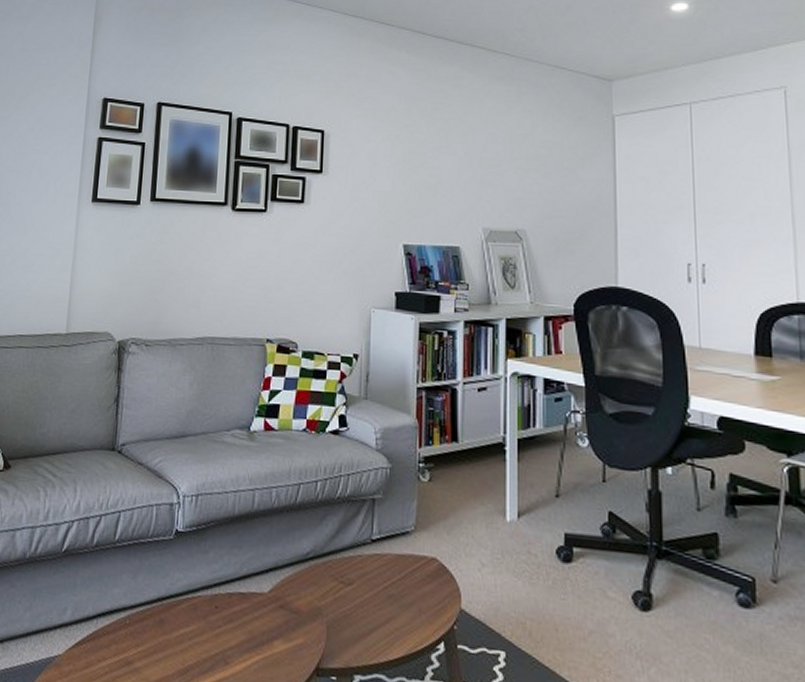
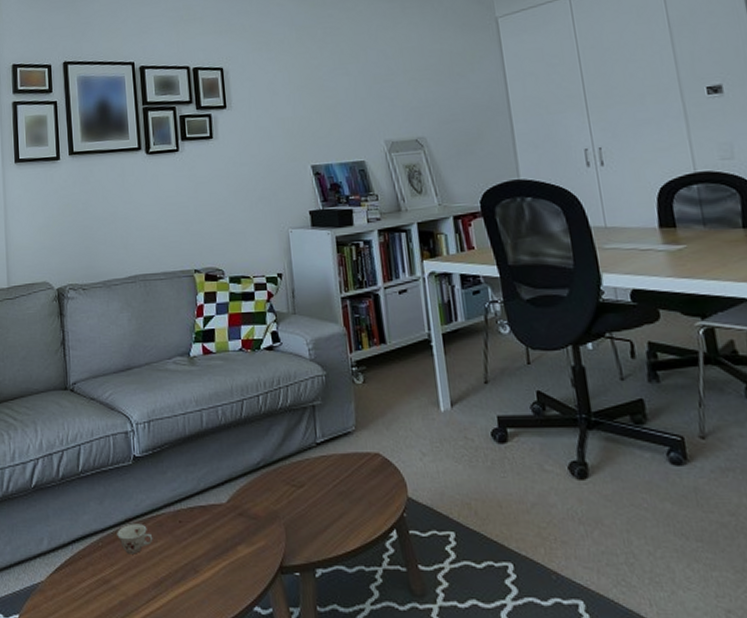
teacup: none [147,603,185,637] -> present [117,523,153,554]

